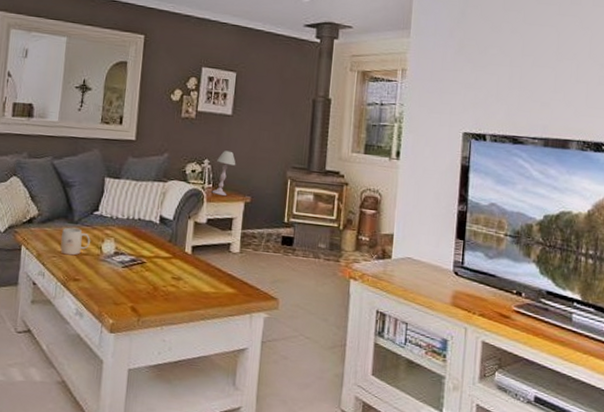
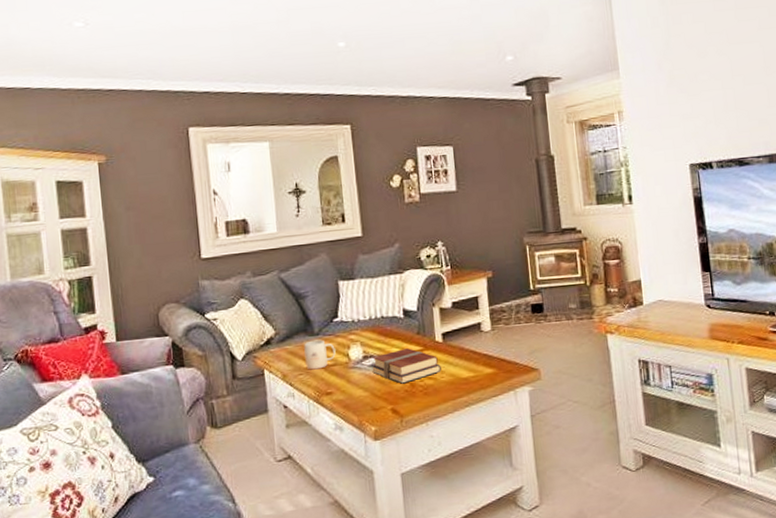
books: none [120,253,185,286] -> present [372,348,442,384]
table lamp: present [212,150,236,196] -> none [449,228,471,276]

